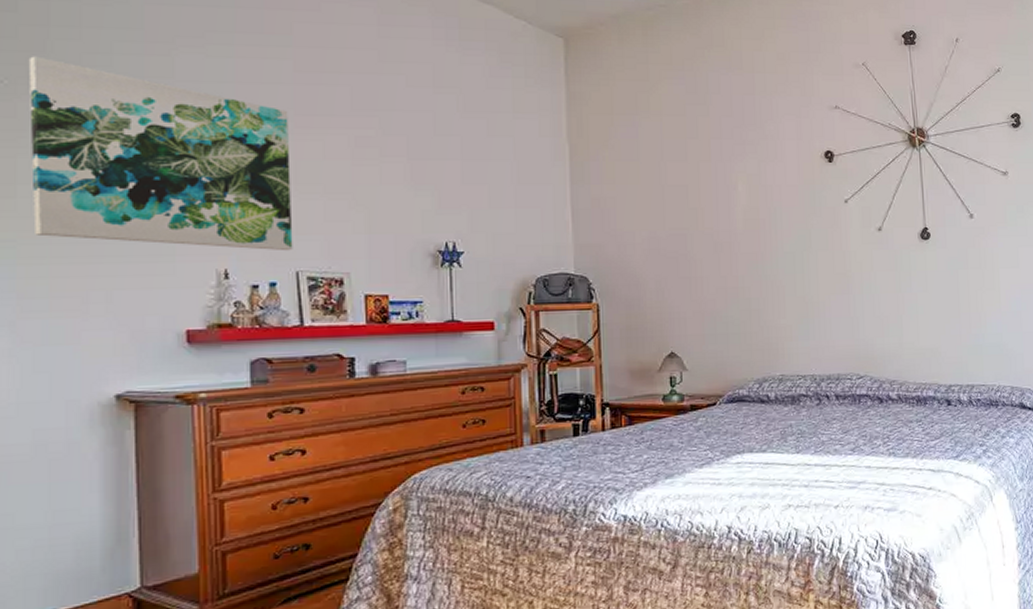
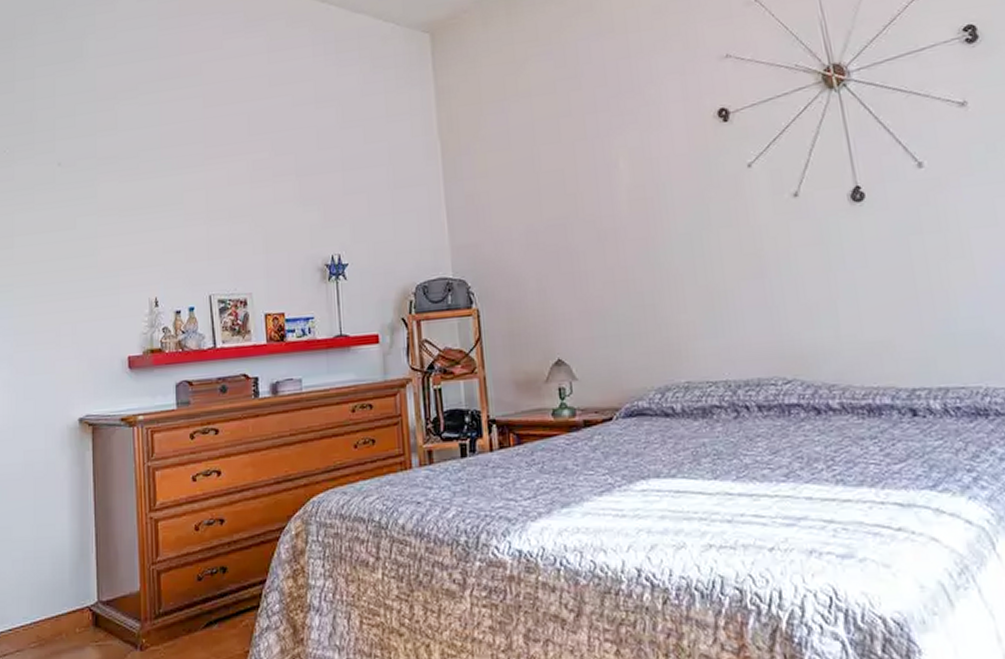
wall art: present [28,56,293,251] -> none [21,126,206,279]

